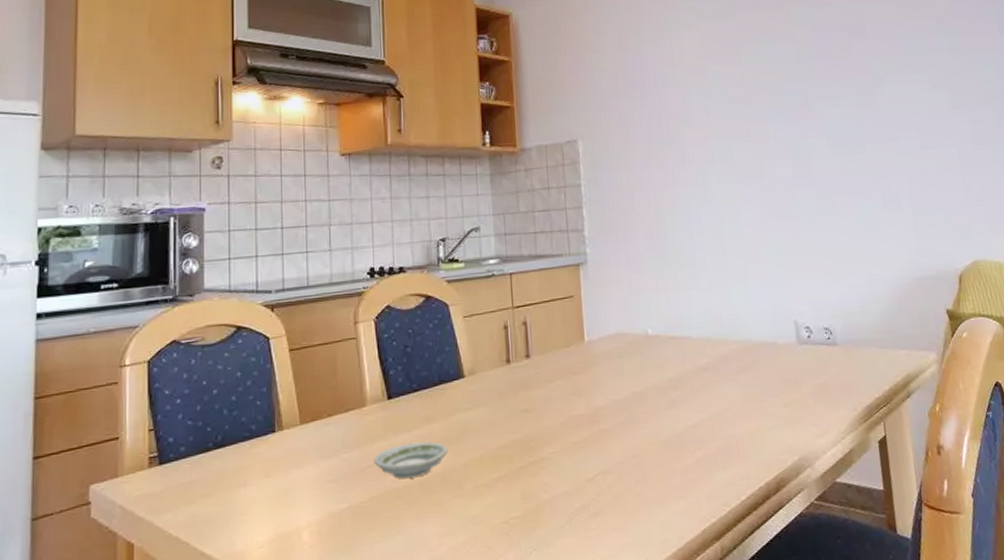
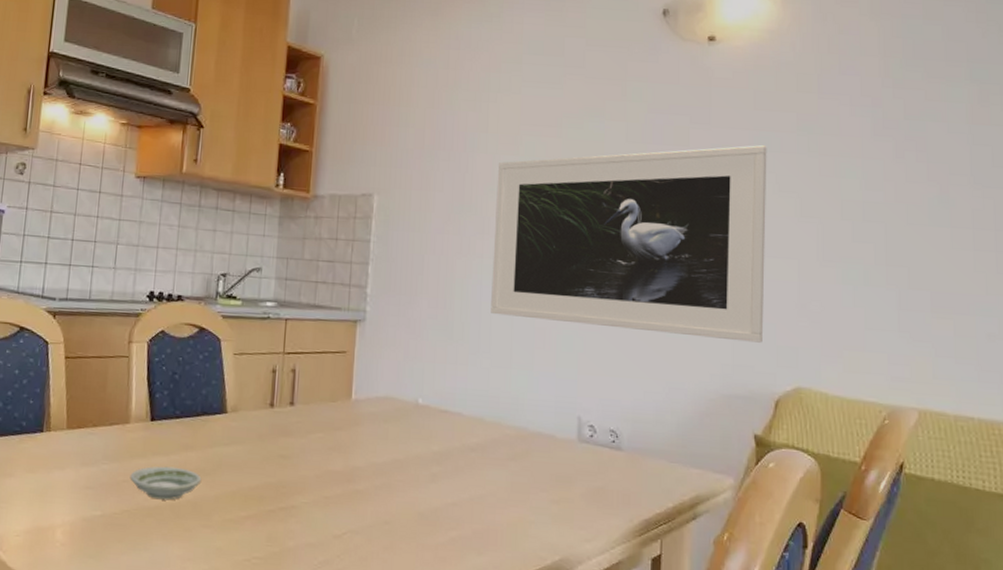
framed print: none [689,49,940,238] -> present [491,144,767,343]

